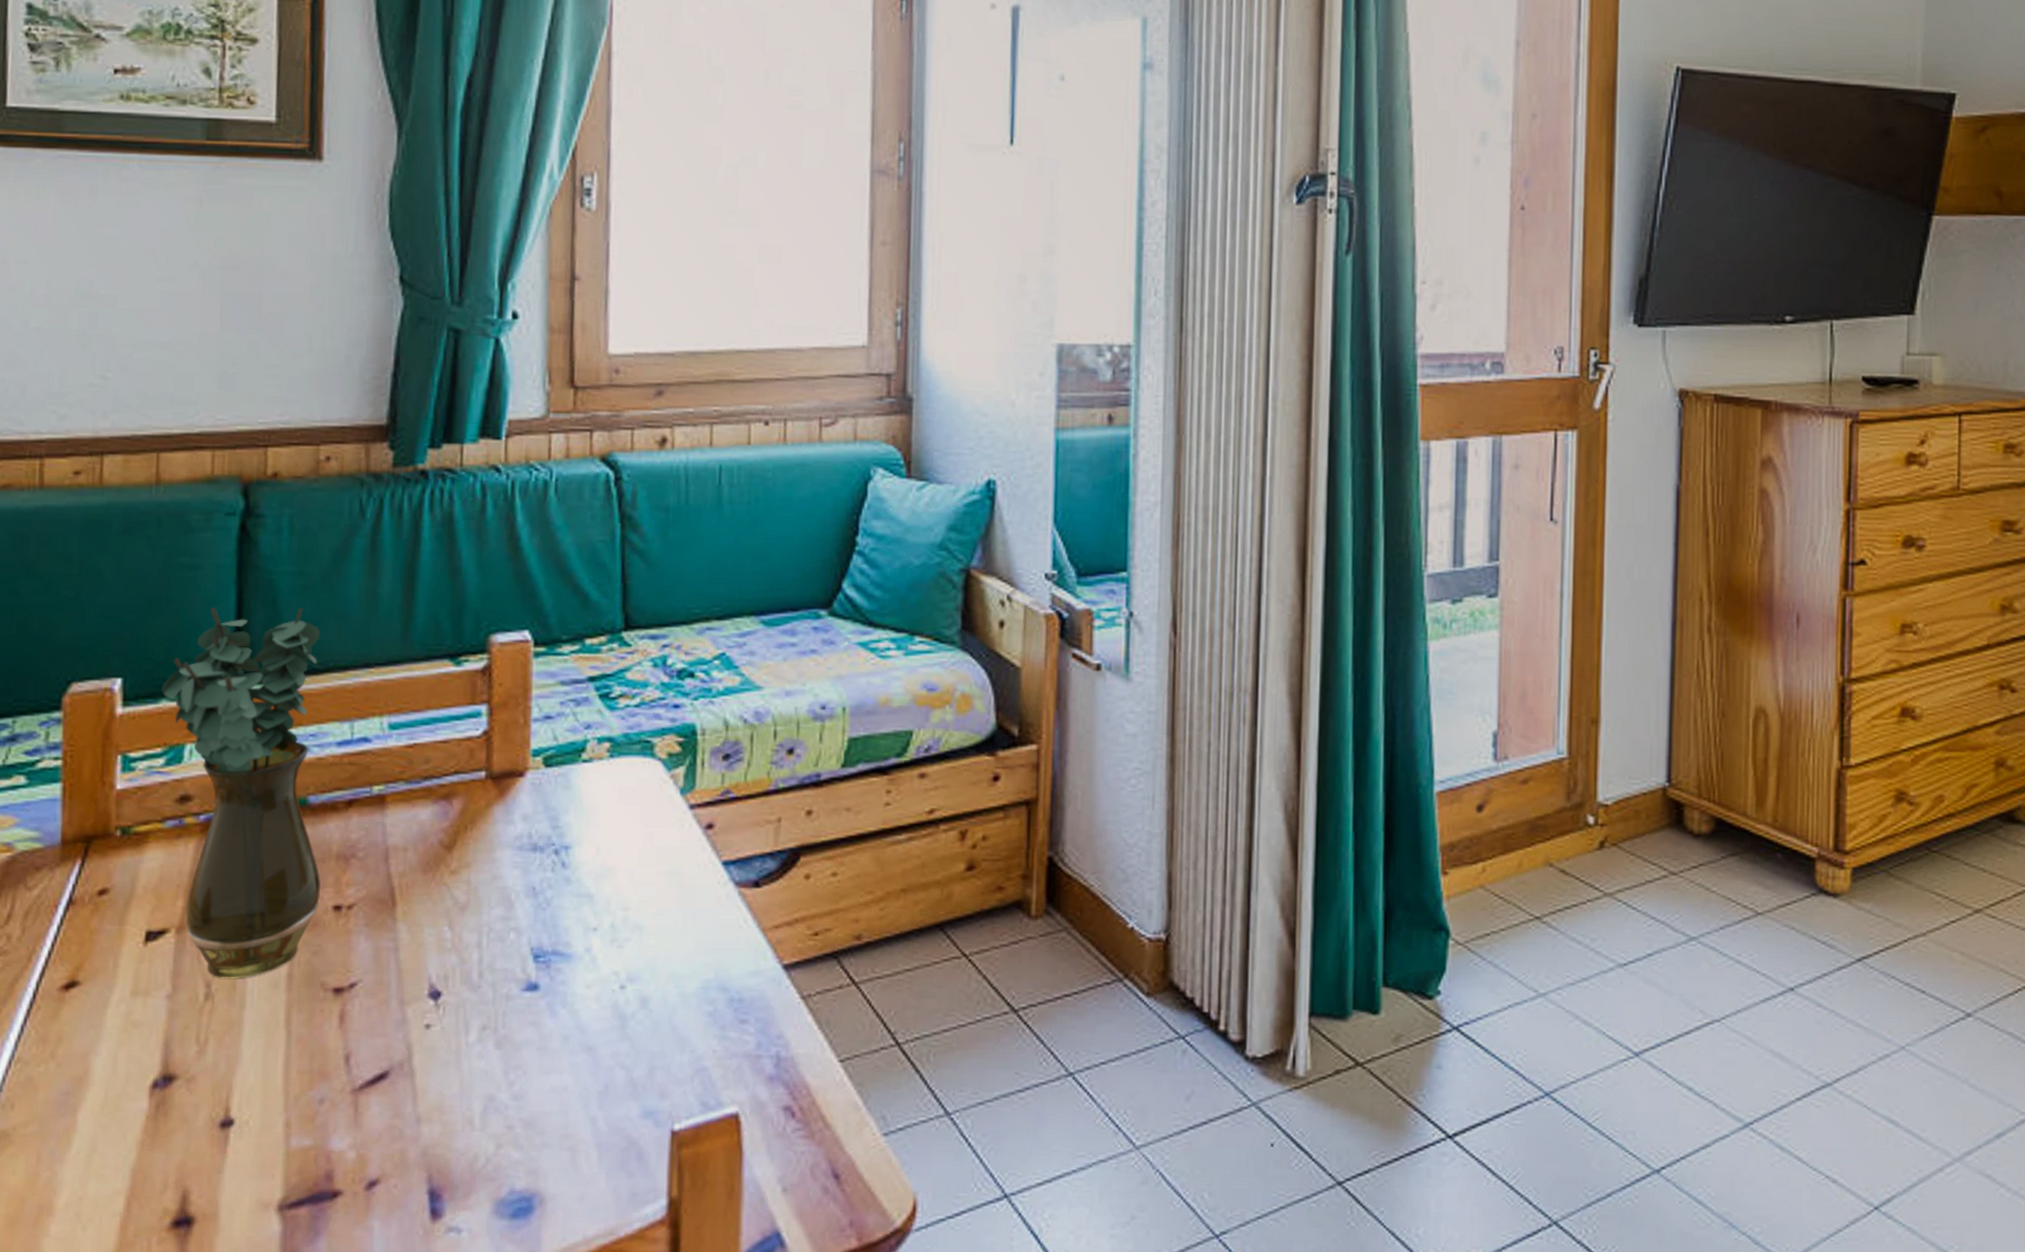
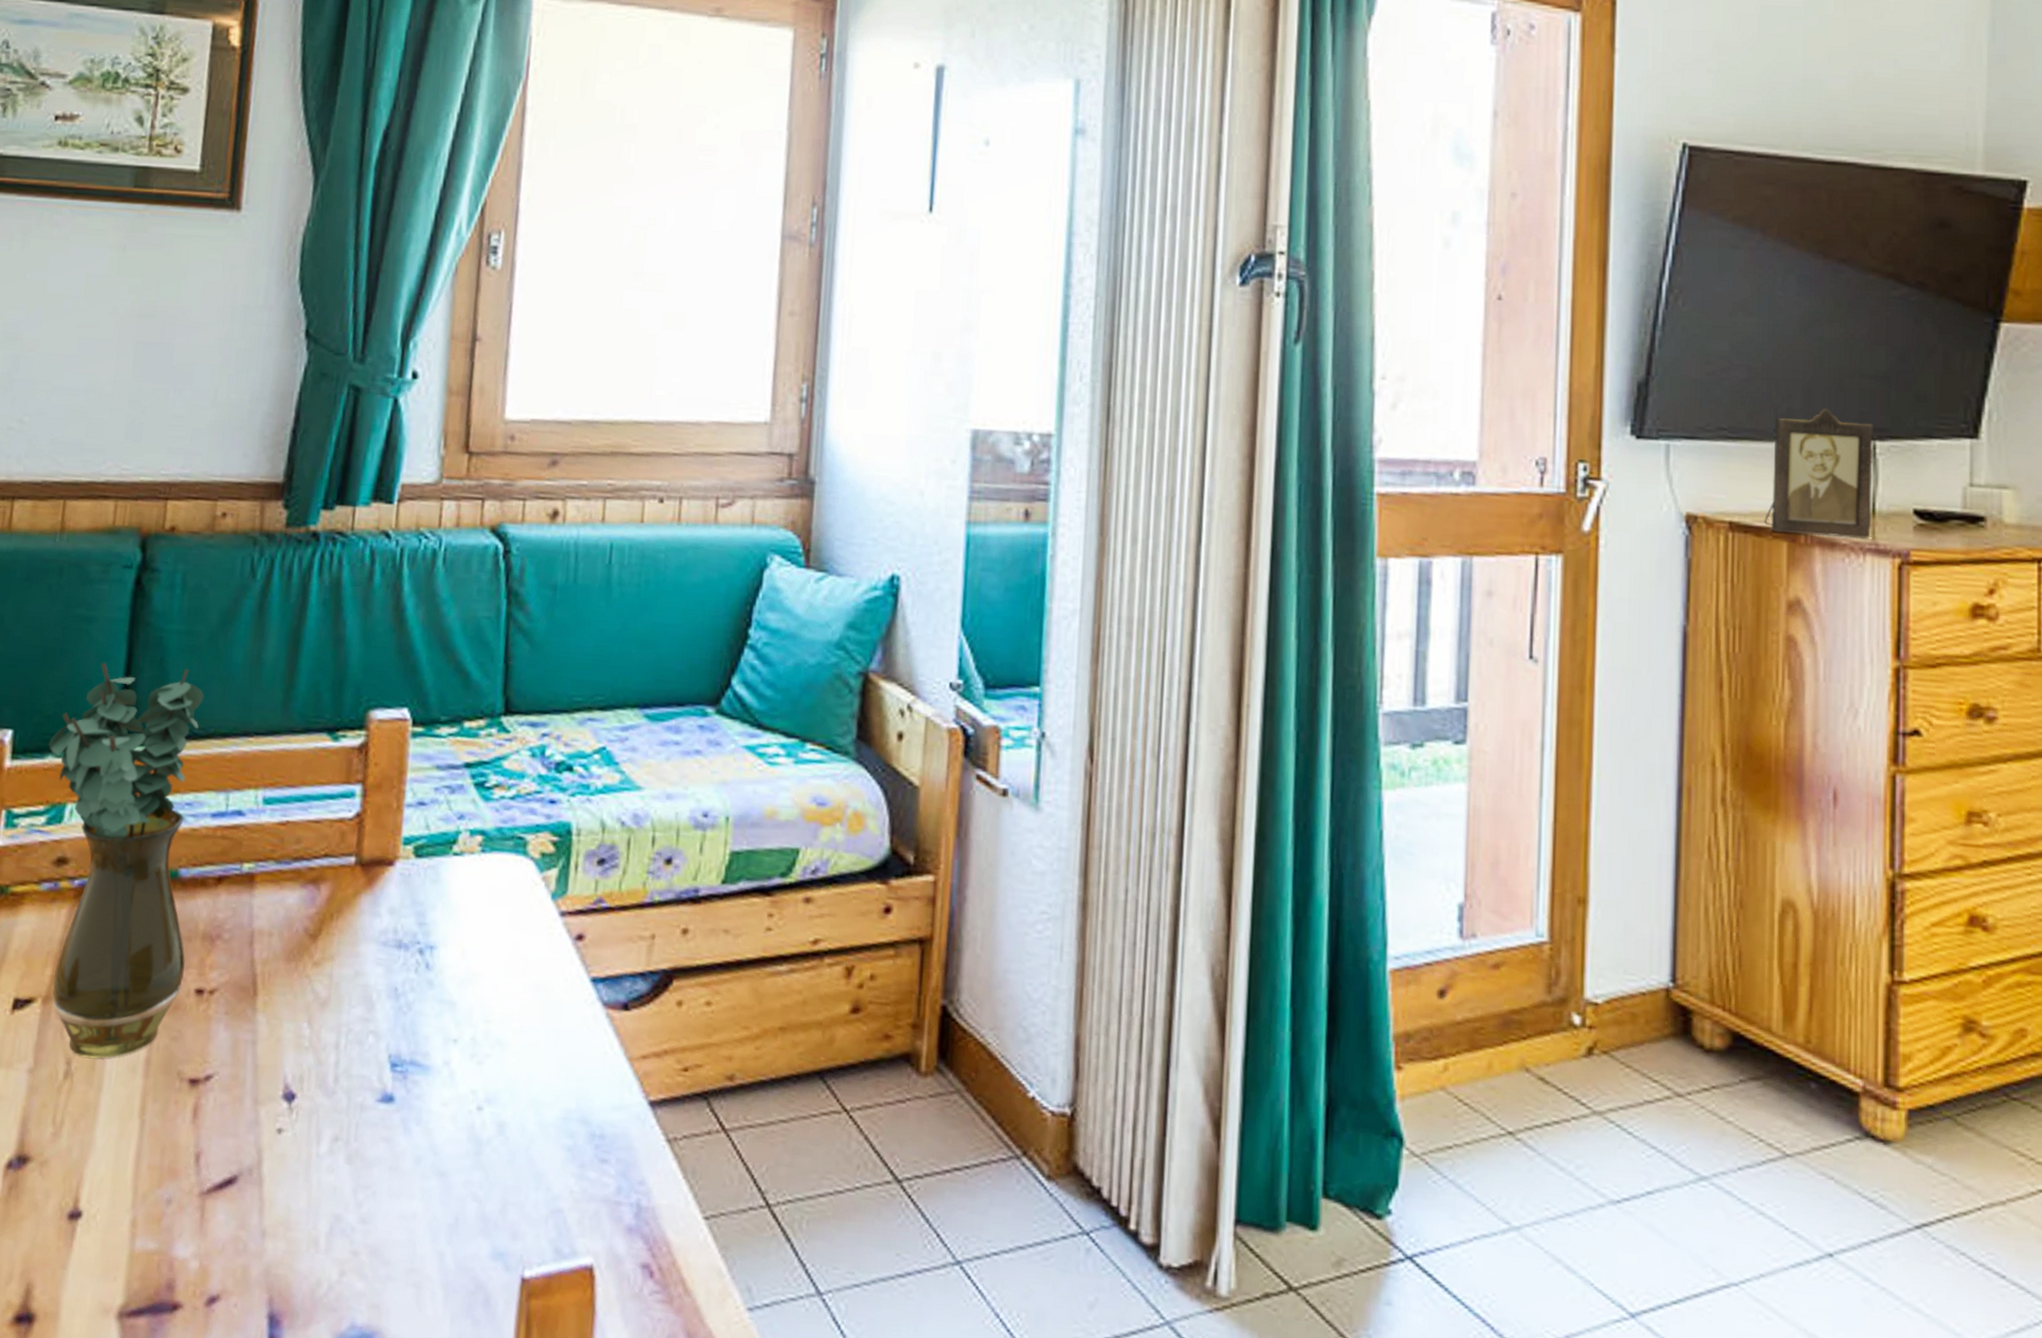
photo frame: none [1743,293,1831,404] -> present [1764,407,1873,539]

